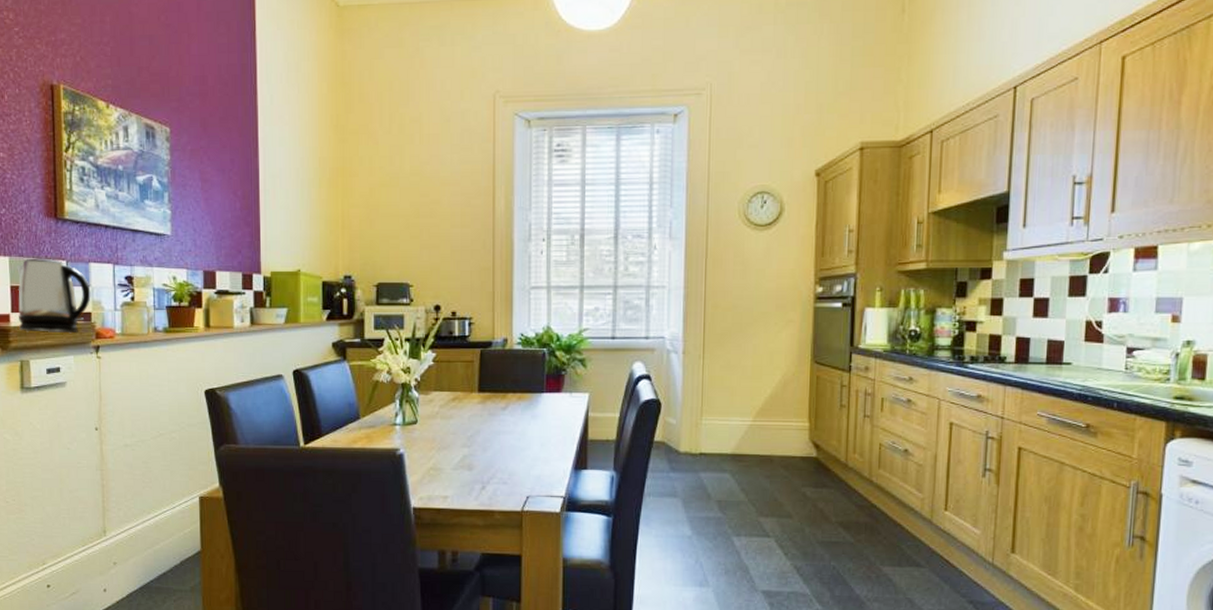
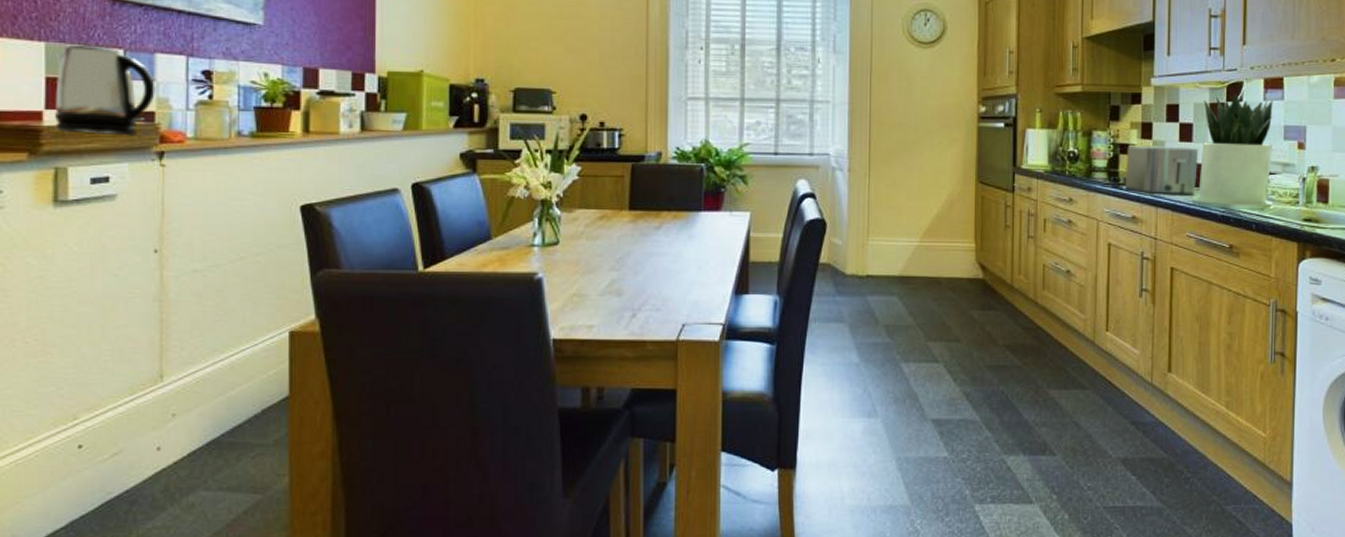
toaster: none [969,322,1055,373] -> present [1124,145,1199,195]
planter: none [1044,265,1145,389] -> present [1191,94,1274,211]

